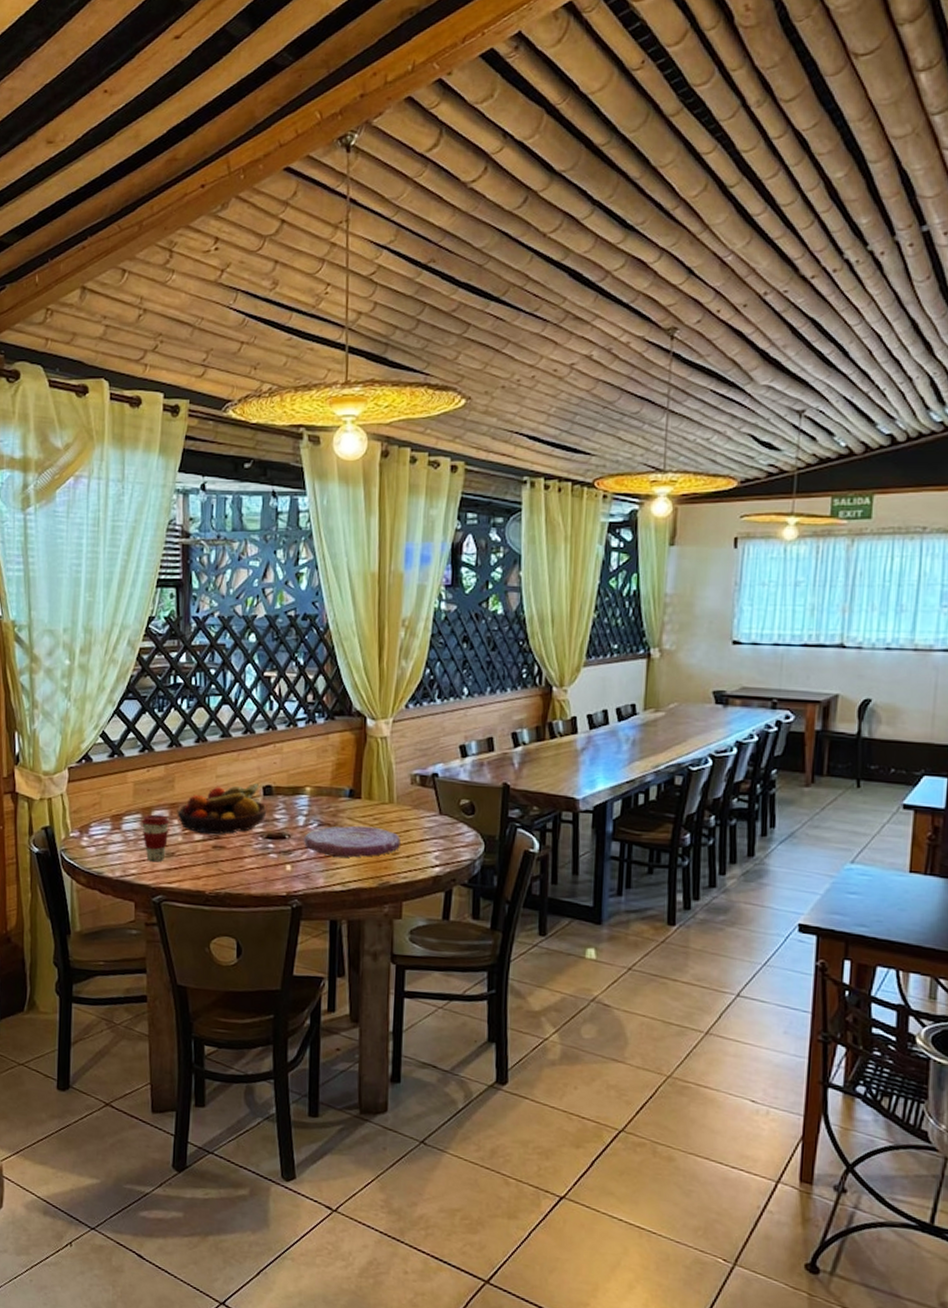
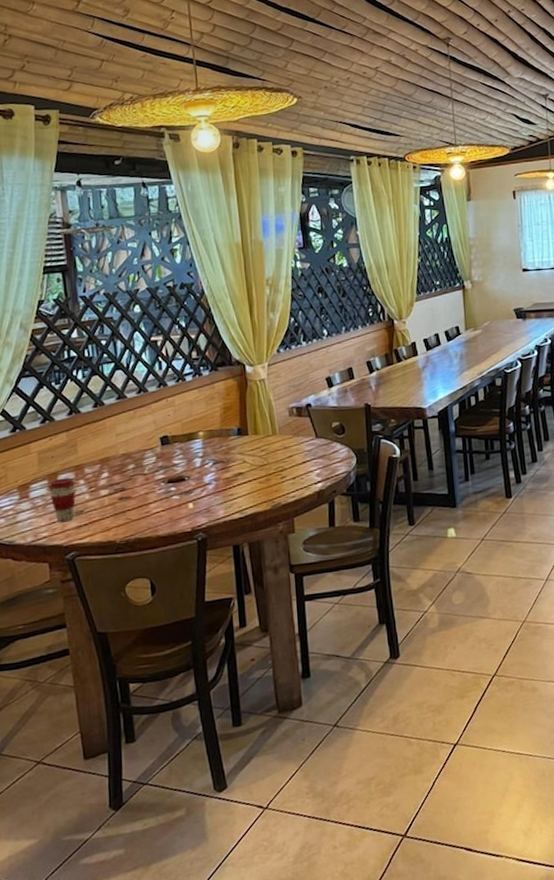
fruit bowl: present [177,782,267,835] -> none [82,435,166,489]
plate: present [304,825,401,858] -> none [202,457,286,489]

